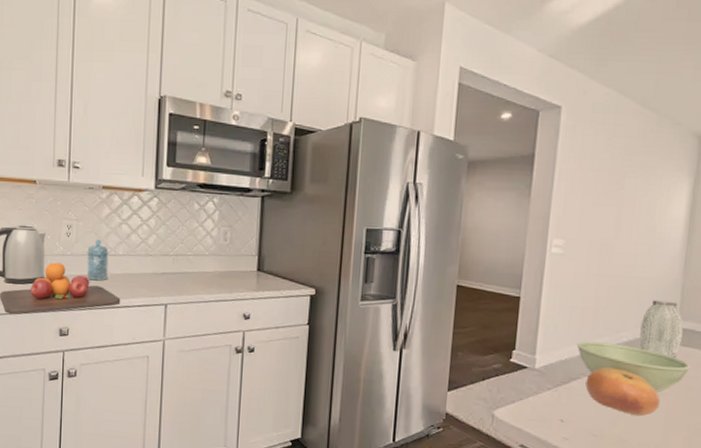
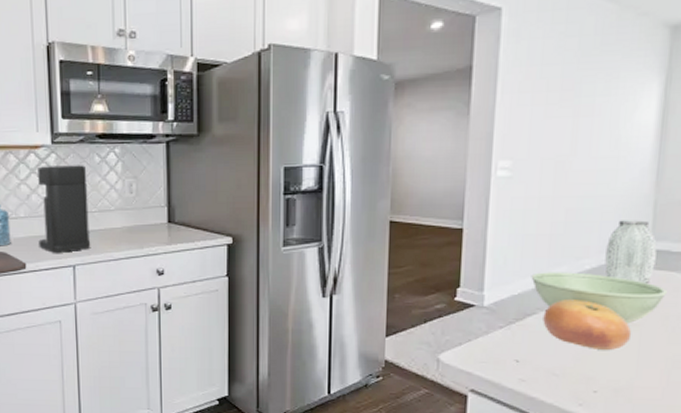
coffee maker: none [134,209,185,292] -> present [38,165,91,253]

